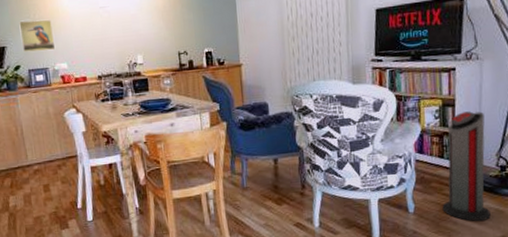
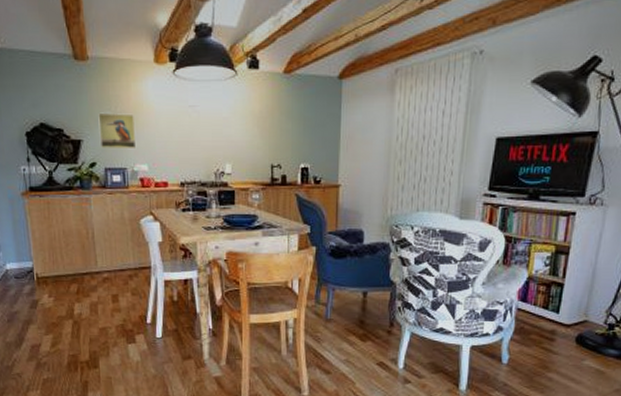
air purifier: present [442,111,491,221] -> none [538,261,600,380]

